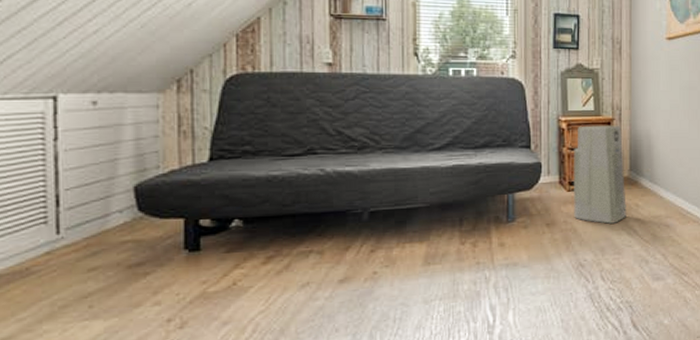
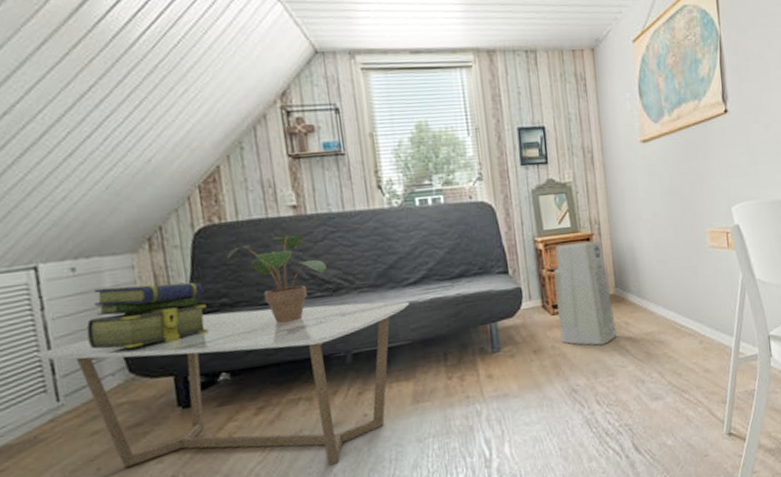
coffee table: none [42,159,432,320] -> present [37,301,410,468]
stack of books: none [99,124,228,186] -> present [86,282,209,349]
potted plant: none [256,91,354,175] -> present [226,235,327,323]

